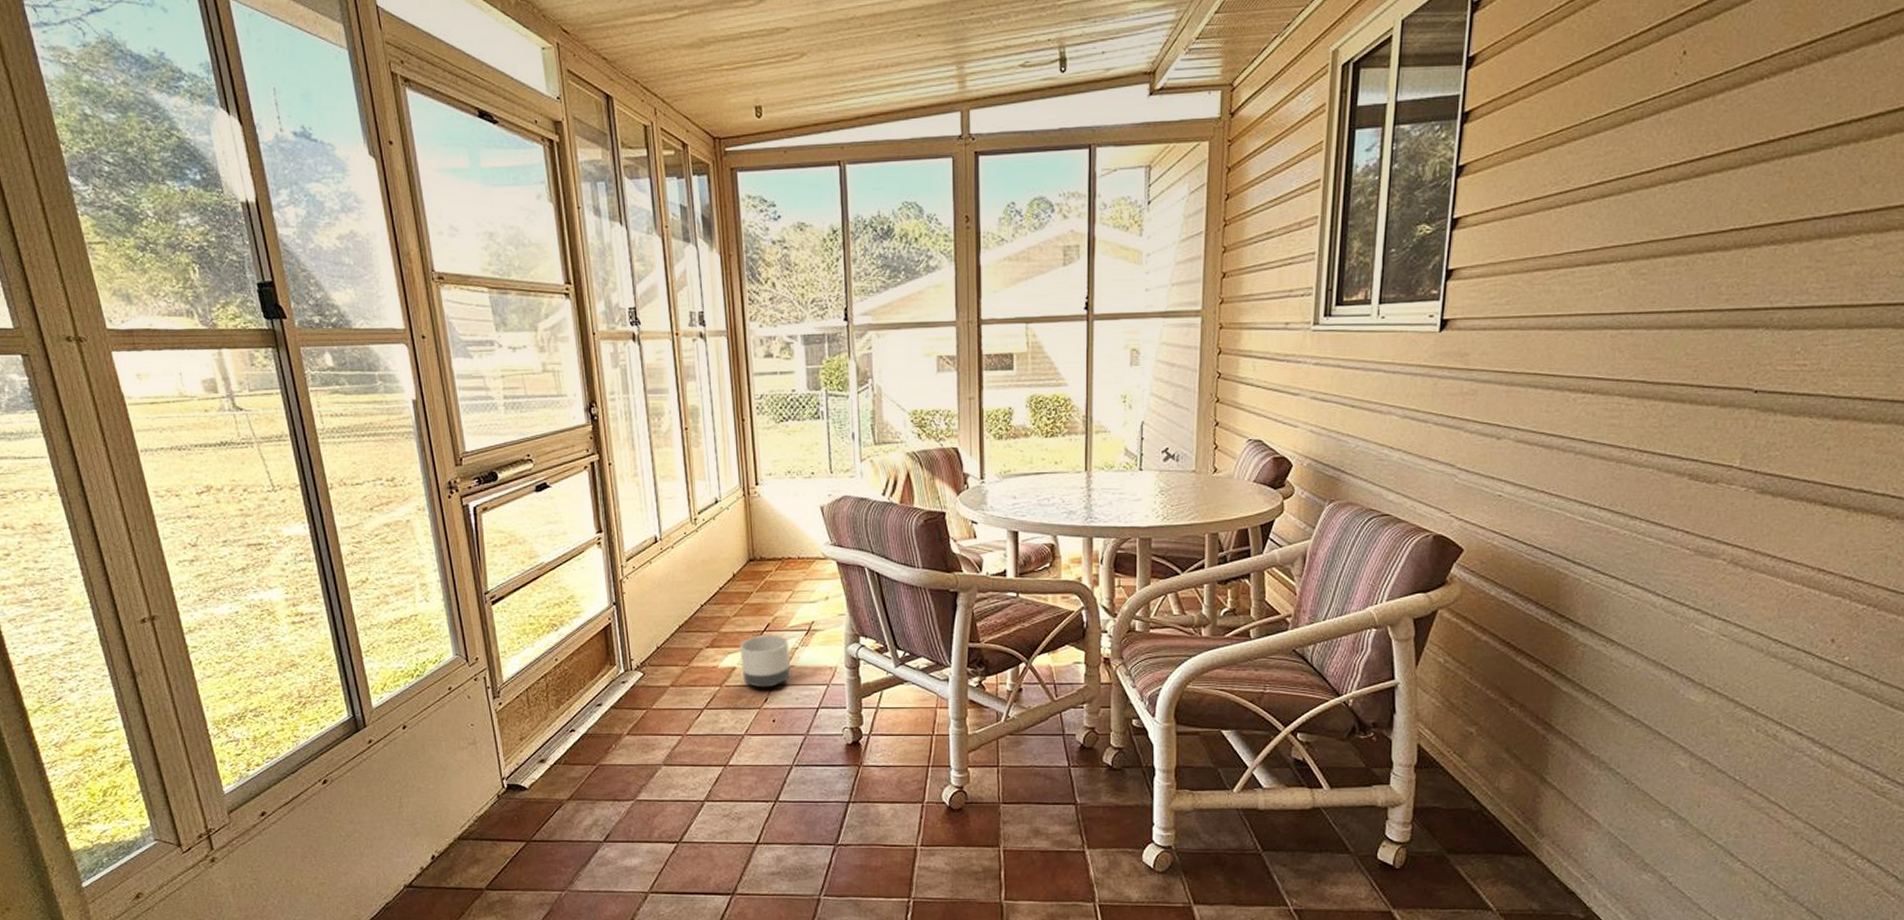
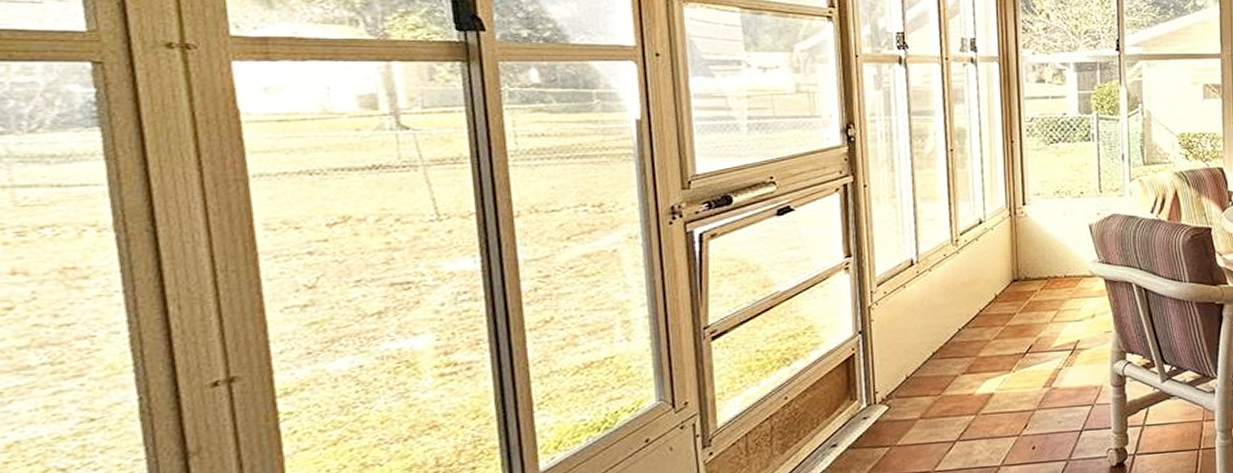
planter: present [739,635,792,688] -> none [999,356,1055,414]

